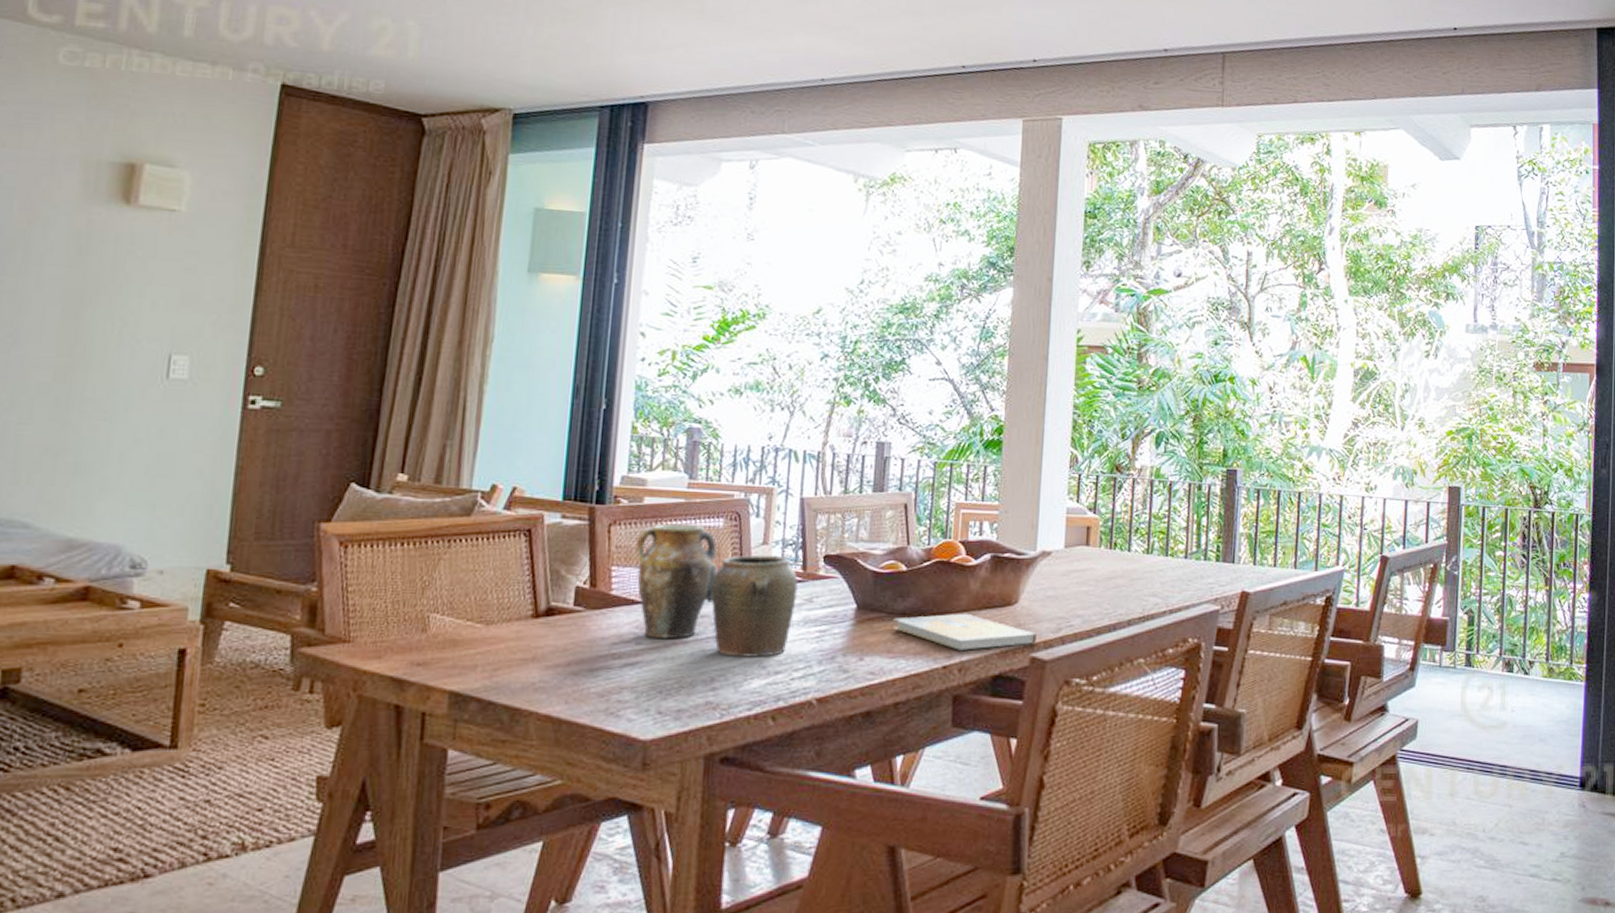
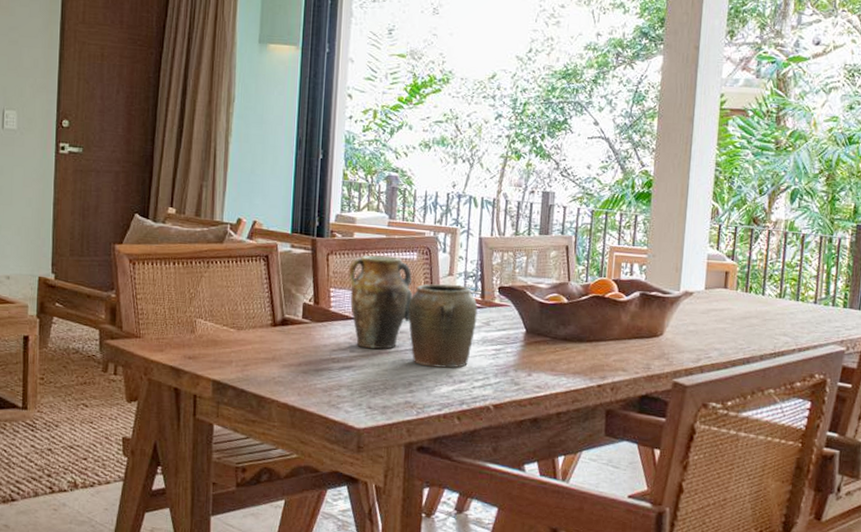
book: present [893,613,1037,650] -> none [556,341,679,373]

